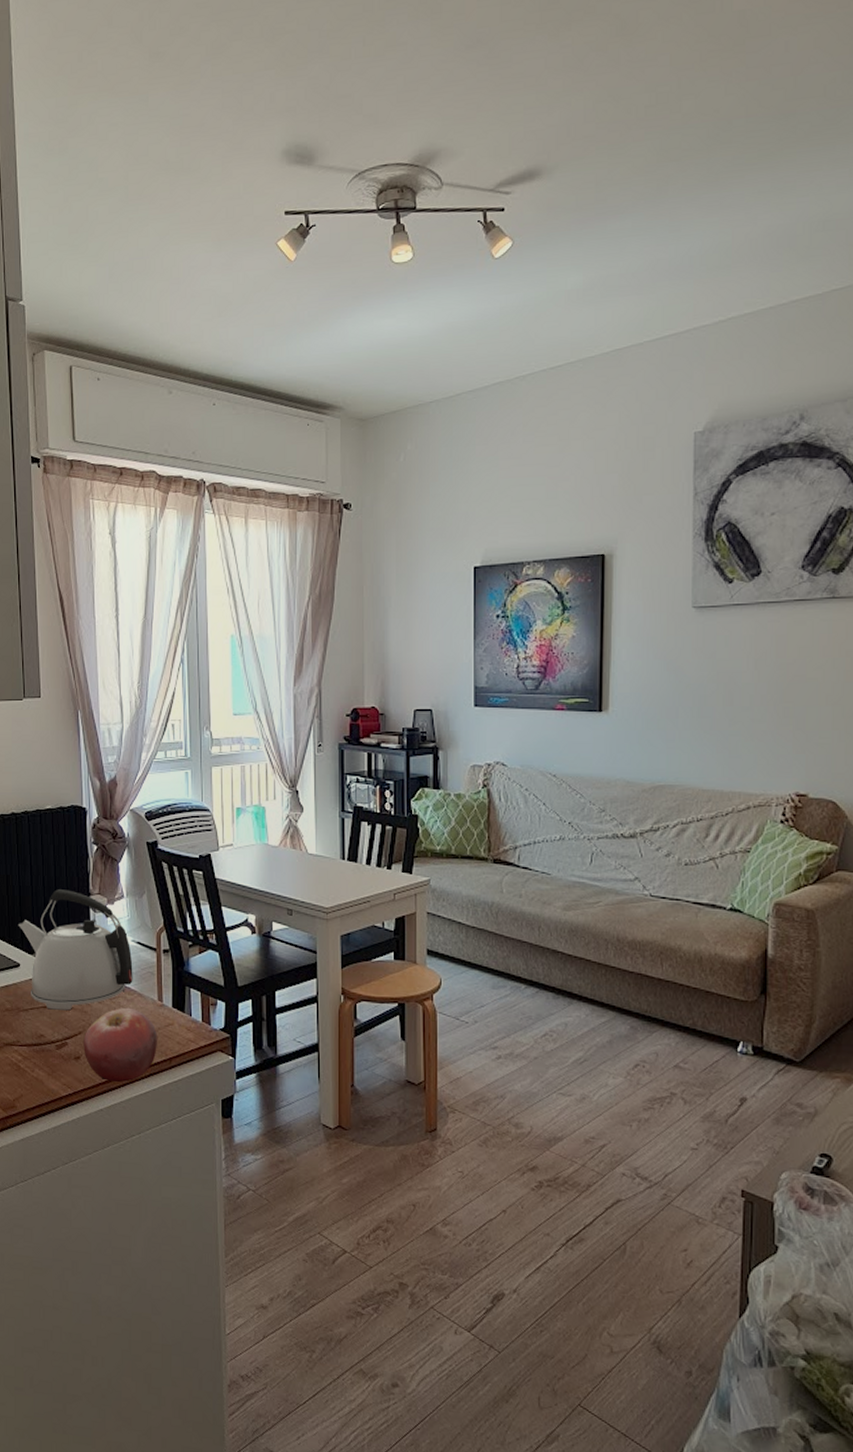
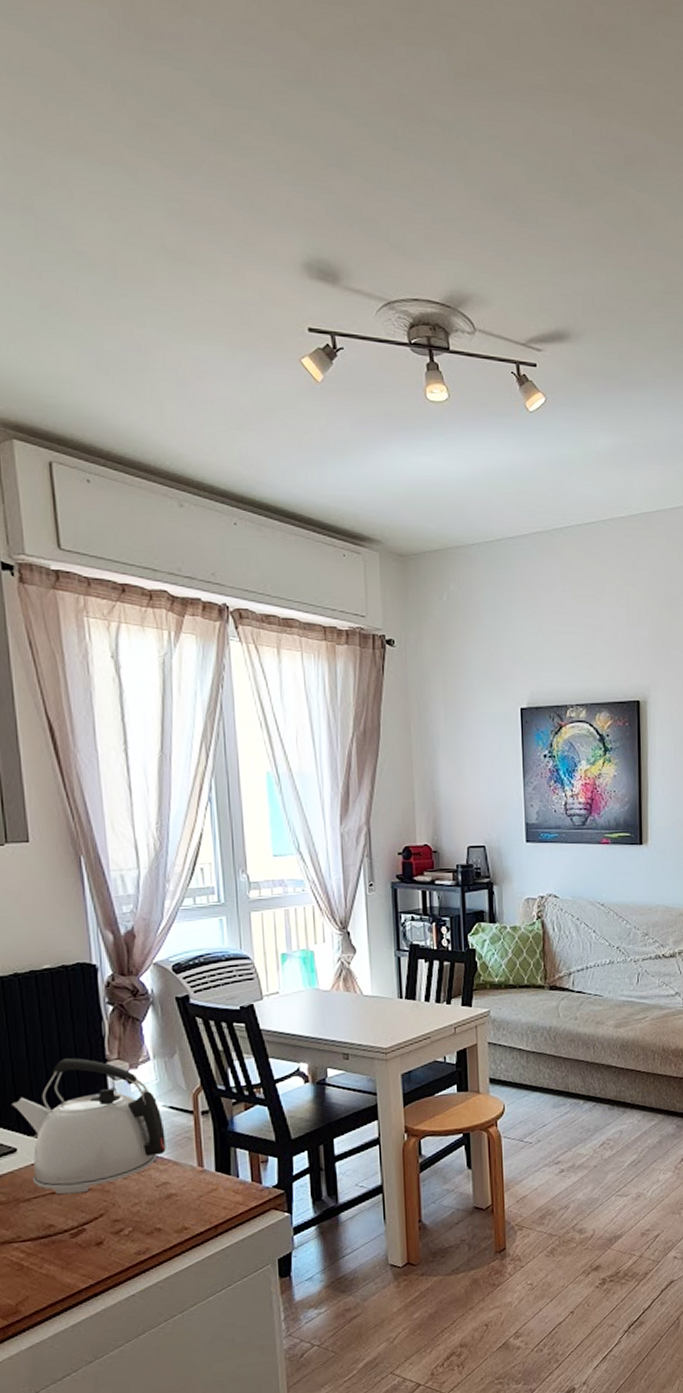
fruit: present [83,1007,157,1083] -> none [106,1178,199,1263]

